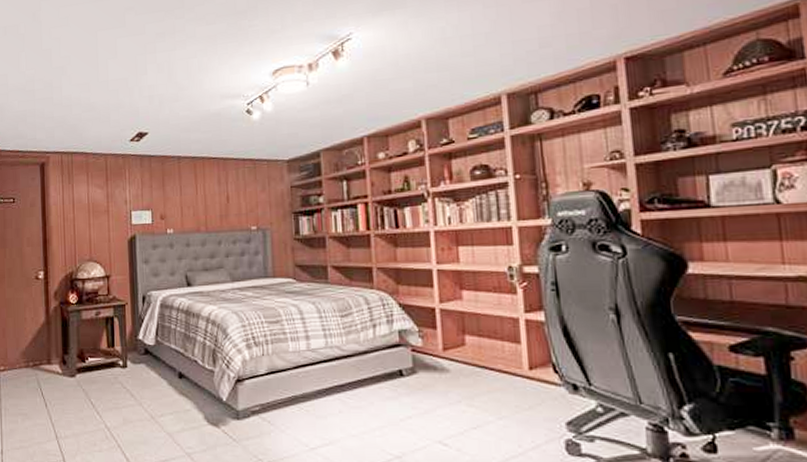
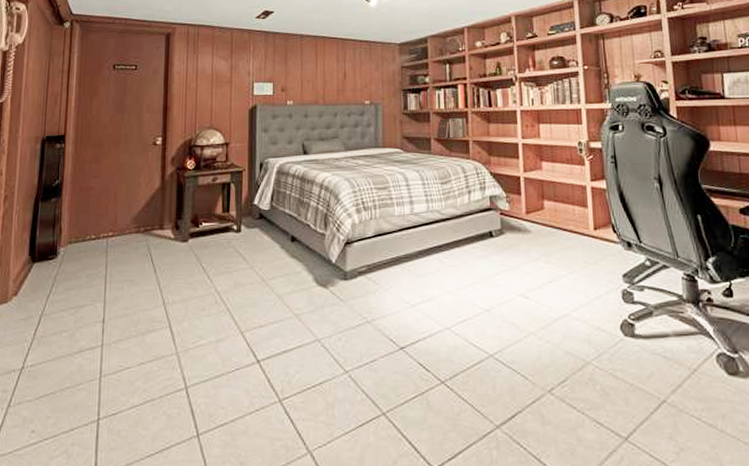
books: none [334,242,371,266] -> present [436,118,468,139]

